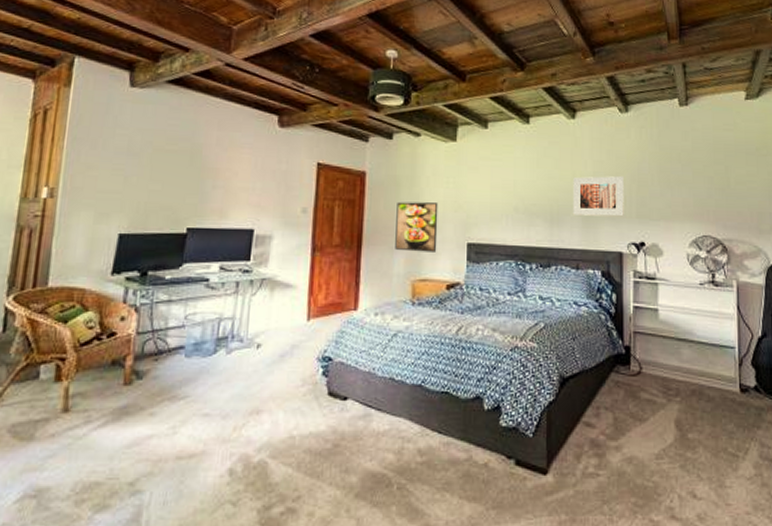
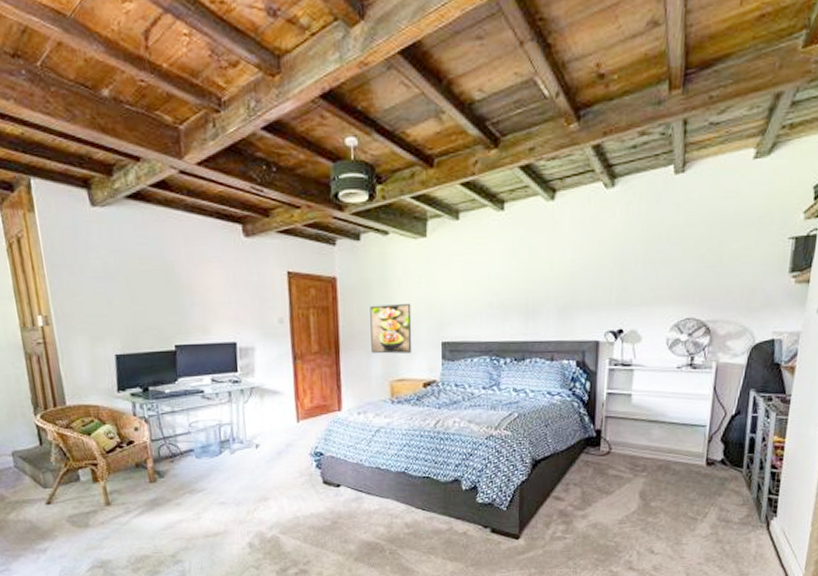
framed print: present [573,176,624,217] -> none [549,262,605,307]

